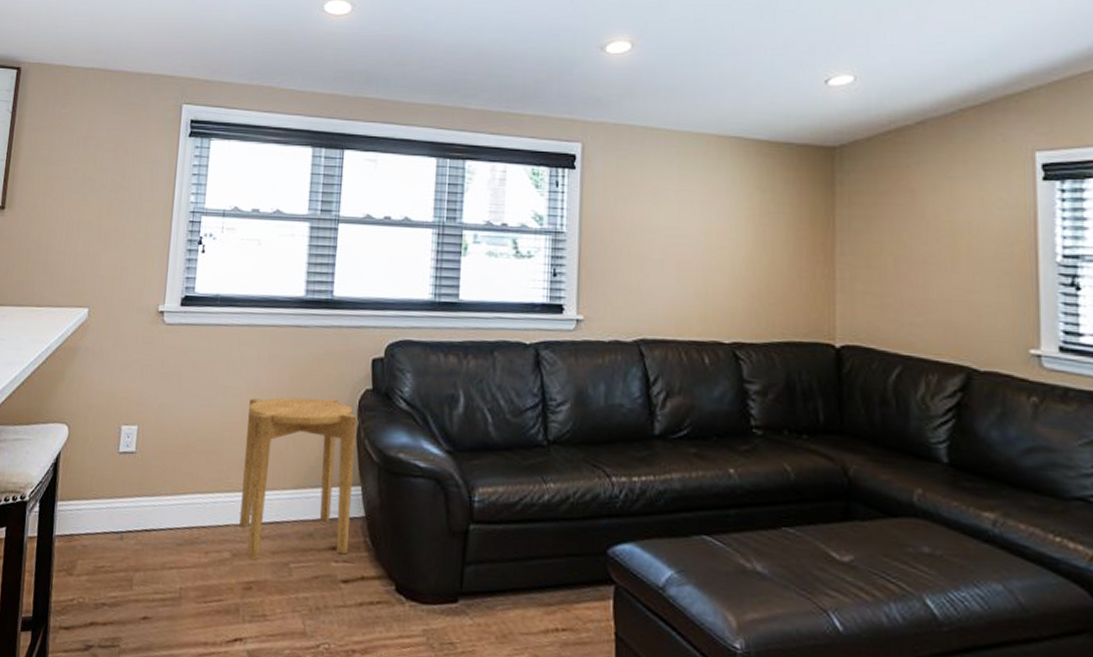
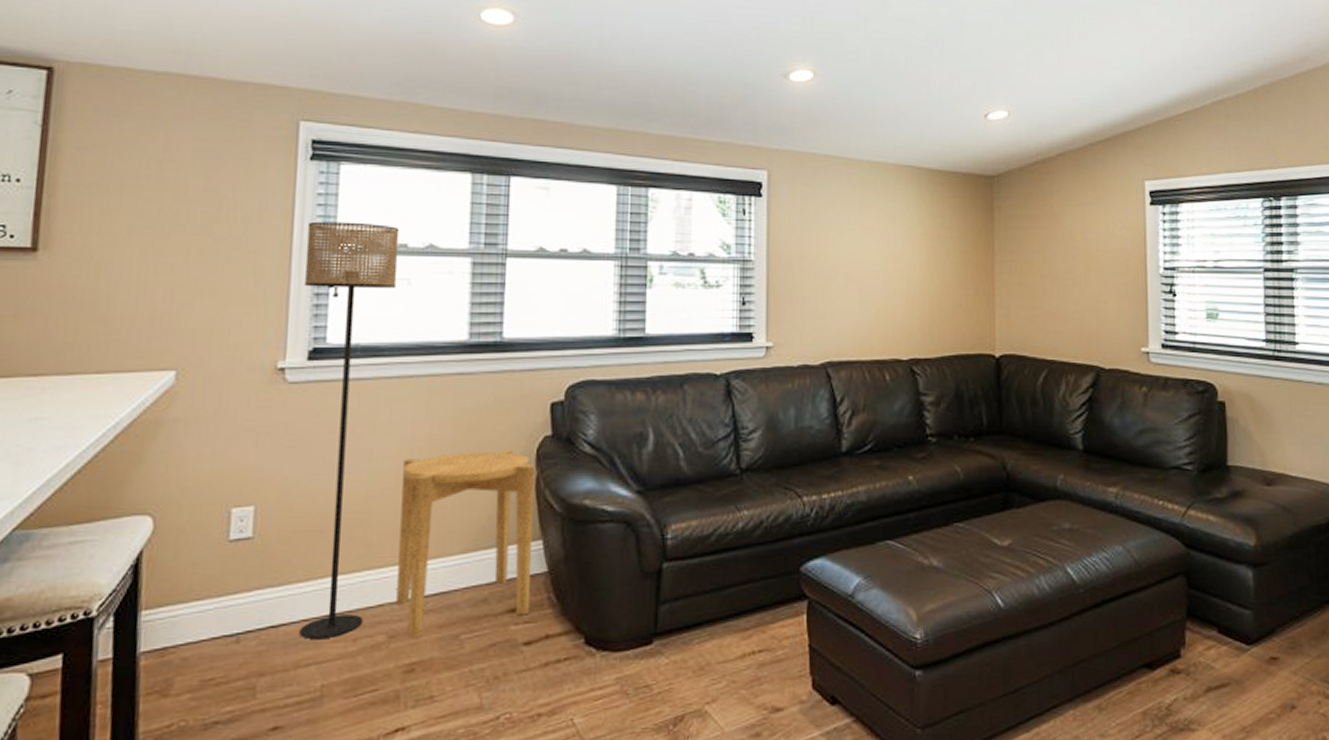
floor lamp: none [166,188,254,548] -> present [300,221,400,640]

